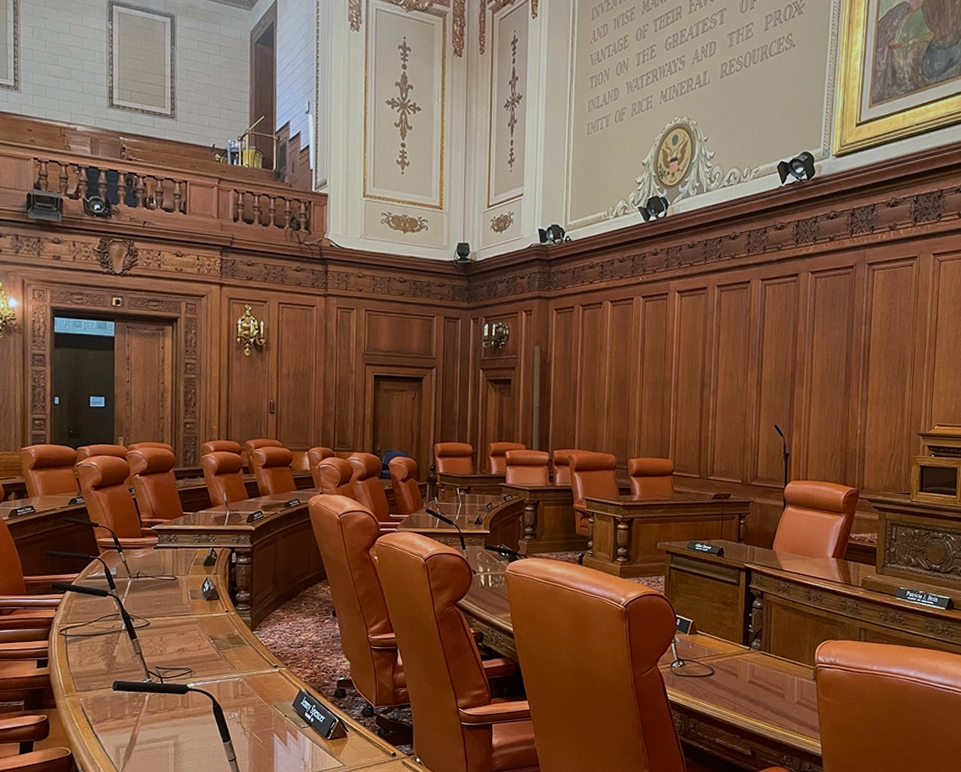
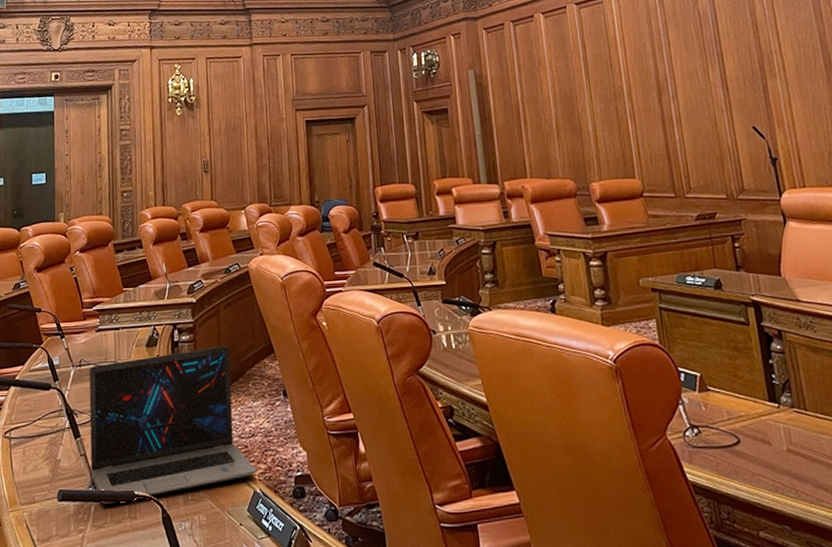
laptop: none [146,570,303,695] -> present [89,346,257,505]

